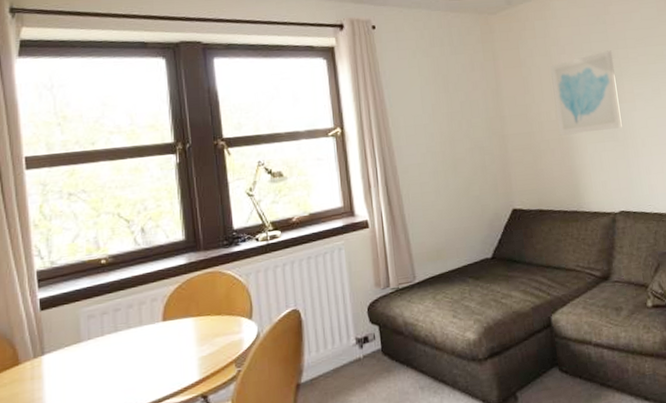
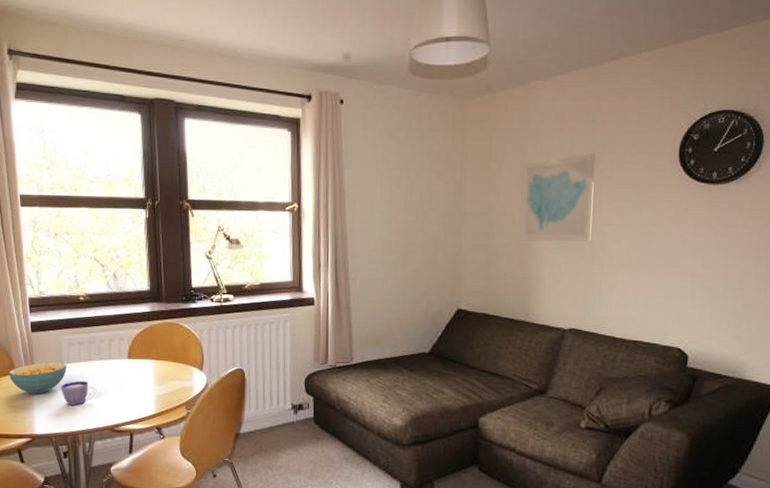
cereal bowl: none [11,341,87,386] -> present [9,362,67,394]
cup: none [80,356,127,390] -> present [61,380,98,405]

